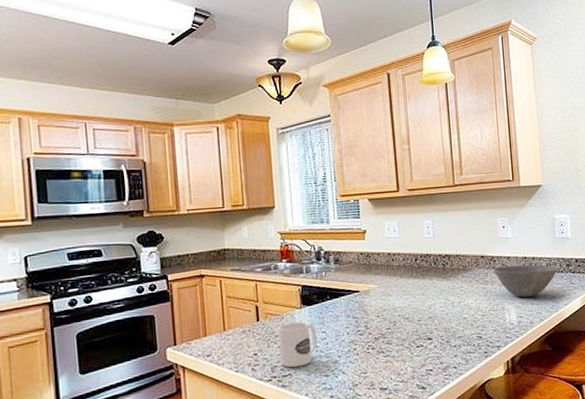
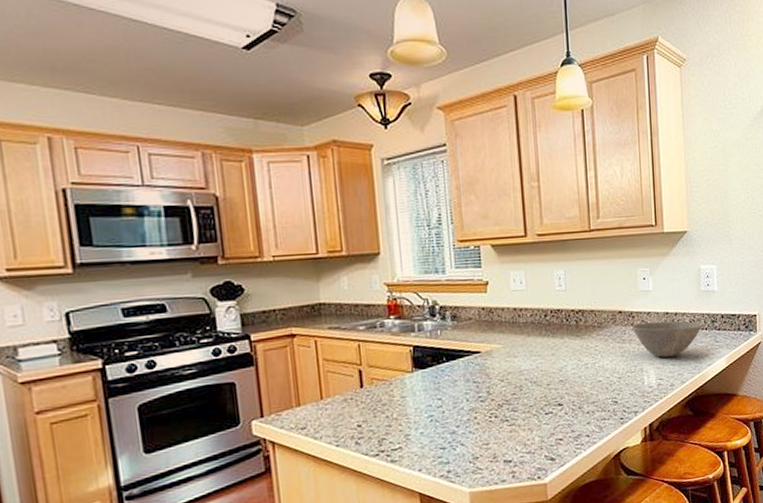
mug: present [277,321,317,368] -> none [385,387,432,440]

